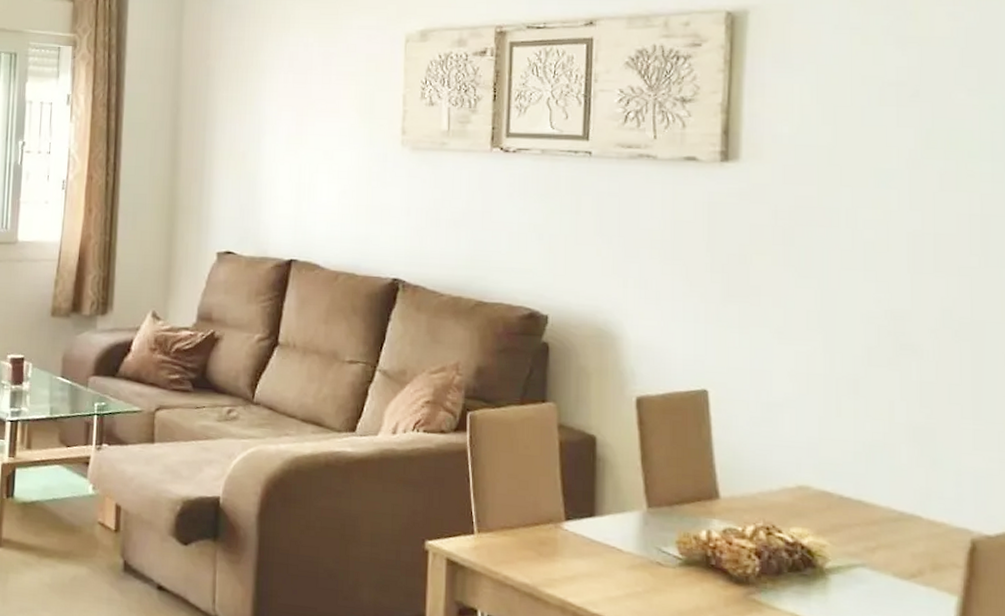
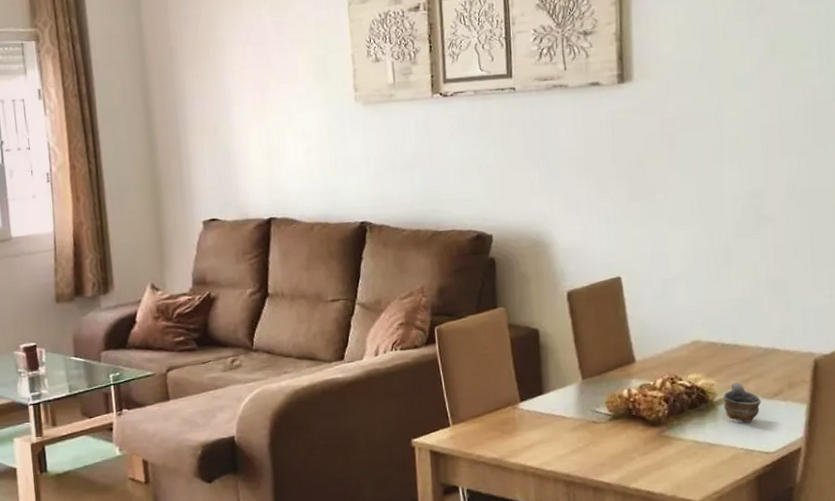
cup: none [838,549,892,605] -> present [724,382,762,422]

